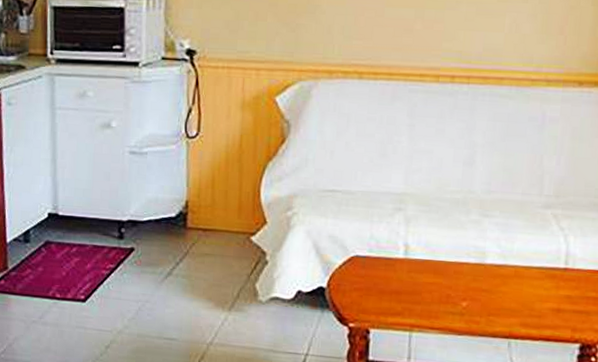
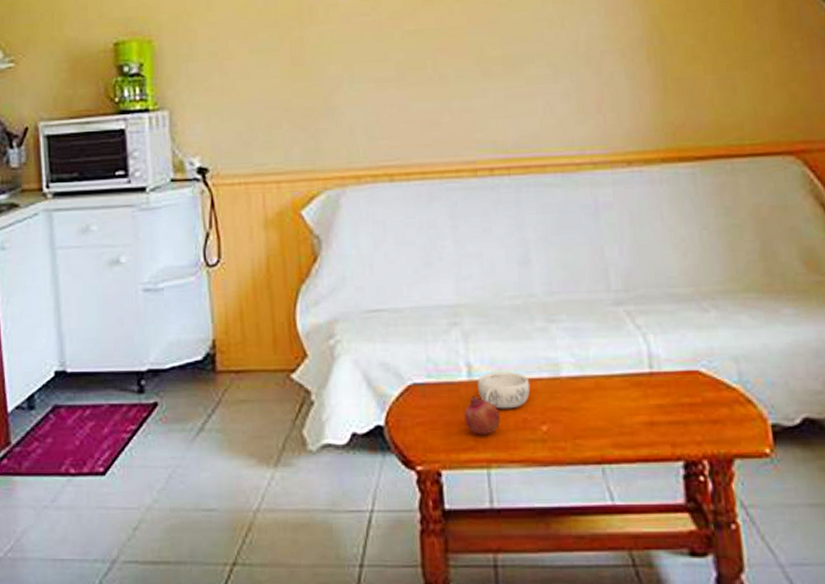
fruit: none [396,271,428,305] -> present [464,395,500,435]
decorative bowl: none [411,253,458,286] -> present [478,372,531,409]

